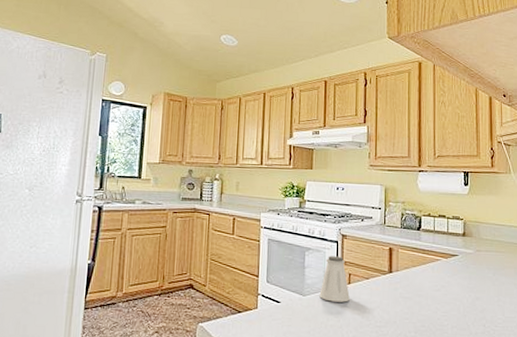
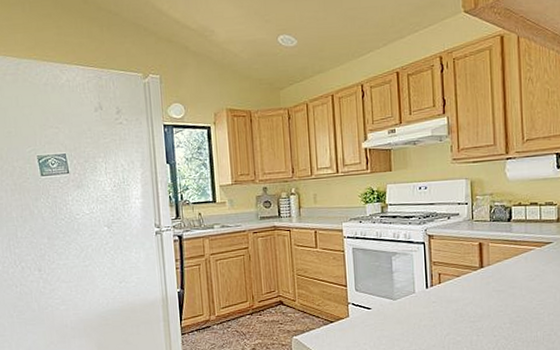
saltshaker: present [319,256,350,302] -> none [410,257,441,303]

